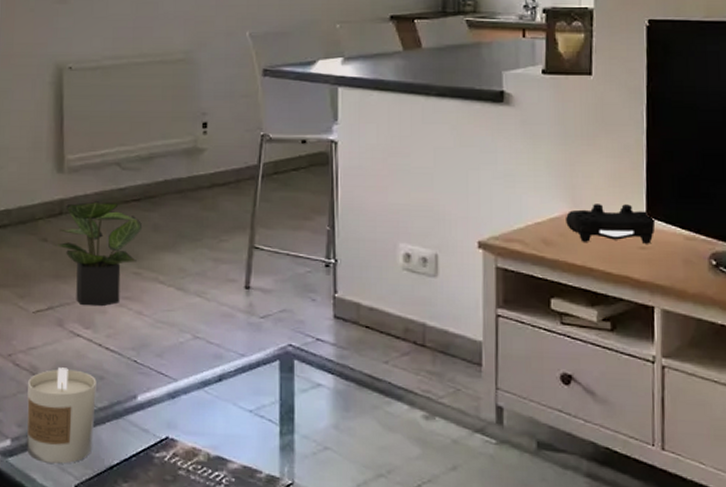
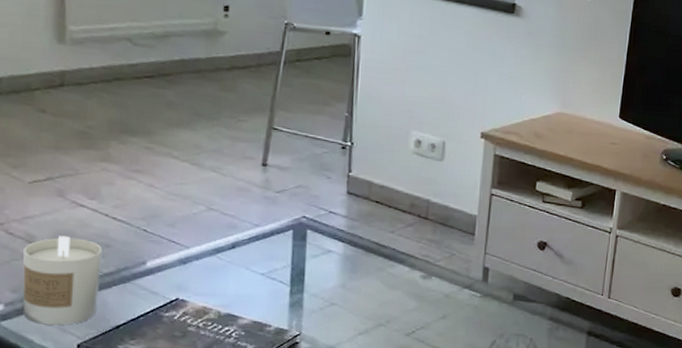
potted plant: present [55,201,143,306] -> none [55,75,156,178]
game controller: present [565,204,656,244] -> none [555,106,626,141]

